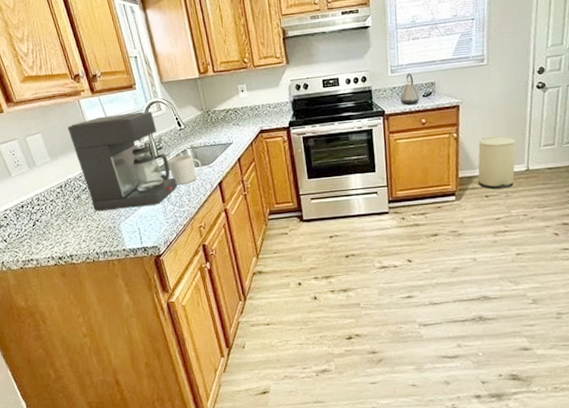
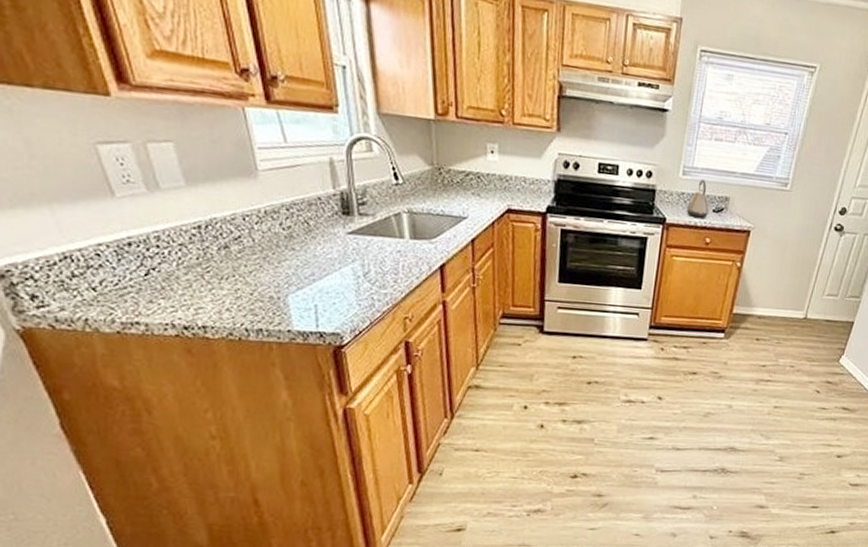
coffee maker: present [68,111,177,212] -> none [220,139,381,279]
mug: present [167,155,204,185] -> none [371,219,422,259]
pedal bin: present [477,136,516,190] -> none [751,272,801,335]

